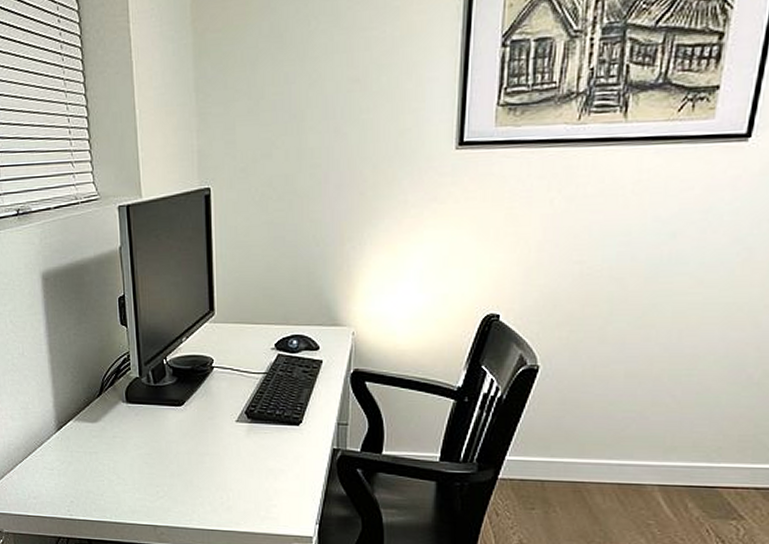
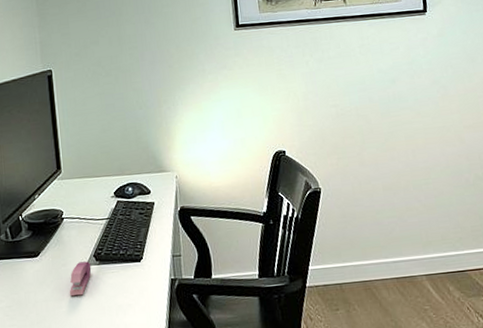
stapler: none [214,417,242,453] -> present [69,261,92,296]

